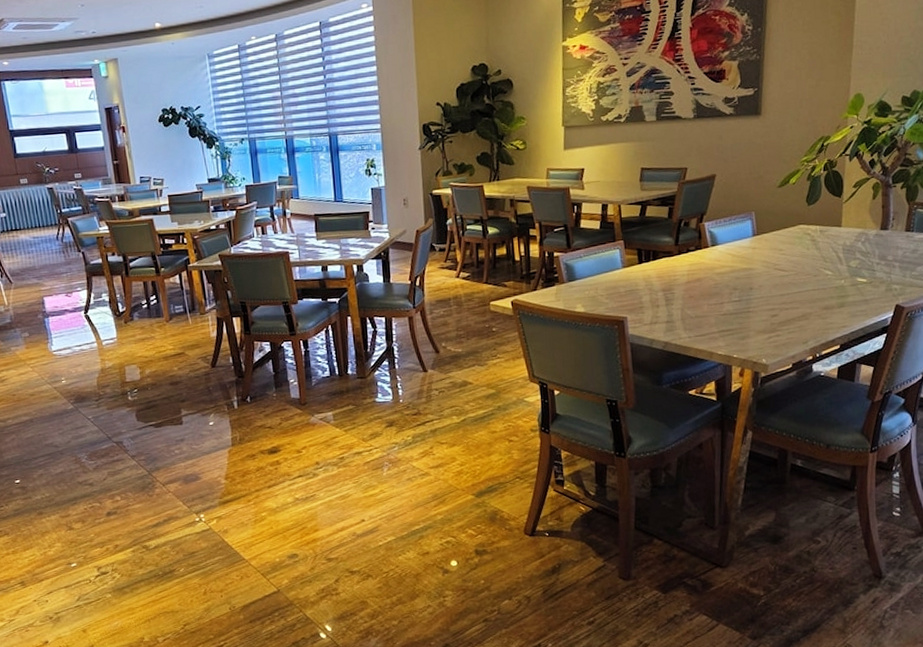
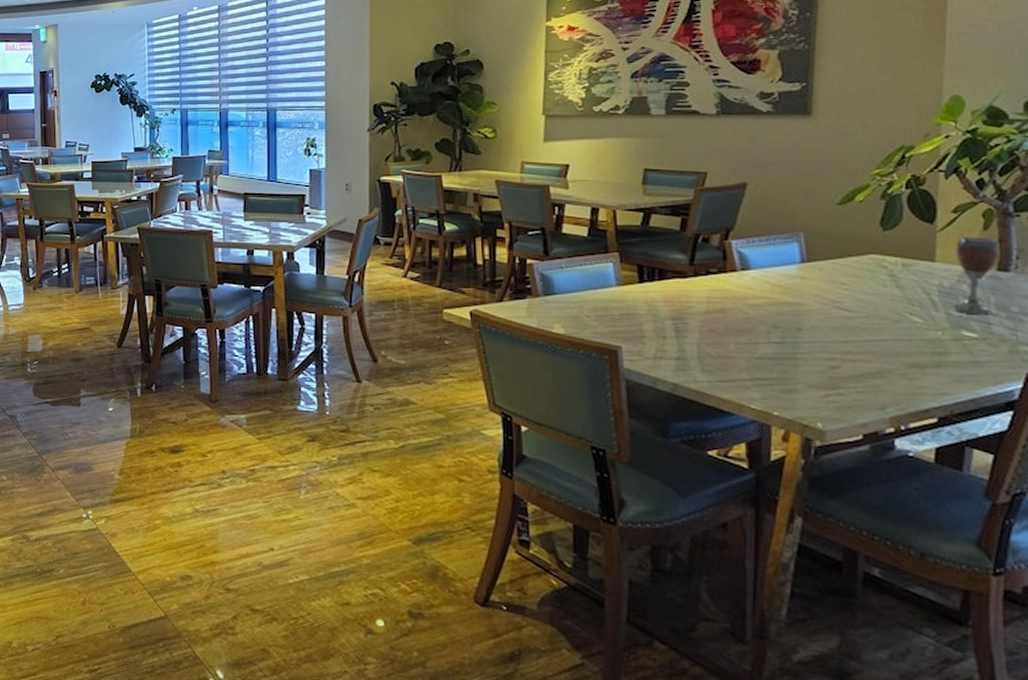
cup: none [850,205,883,265] -> present [951,236,1000,315]

